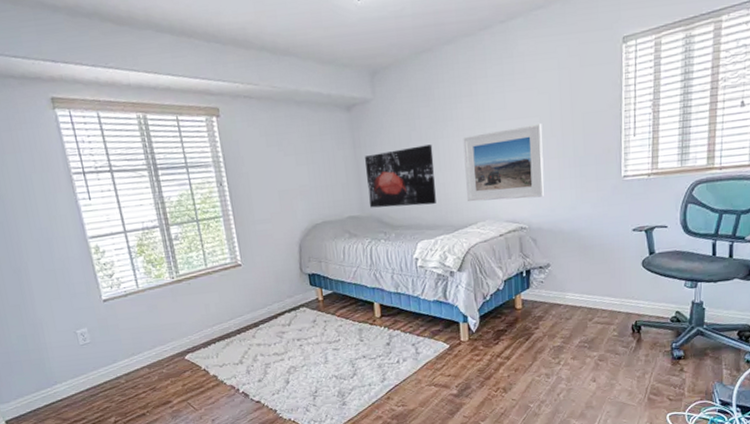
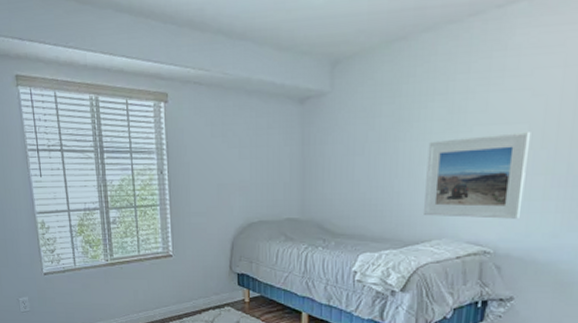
wall art: present [365,144,436,208] -> none [312,147,391,214]

